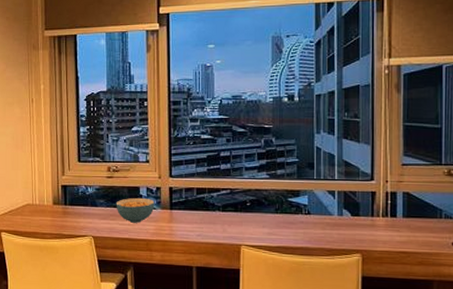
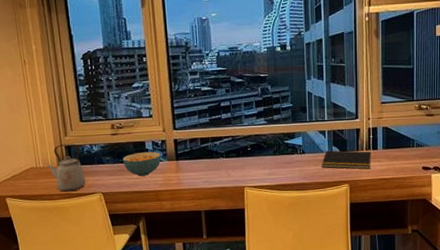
kettle: none [42,183,78,232] -> present [46,143,86,192]
notepad: none [329,213,389,239] -> present [322,150,371,170]

